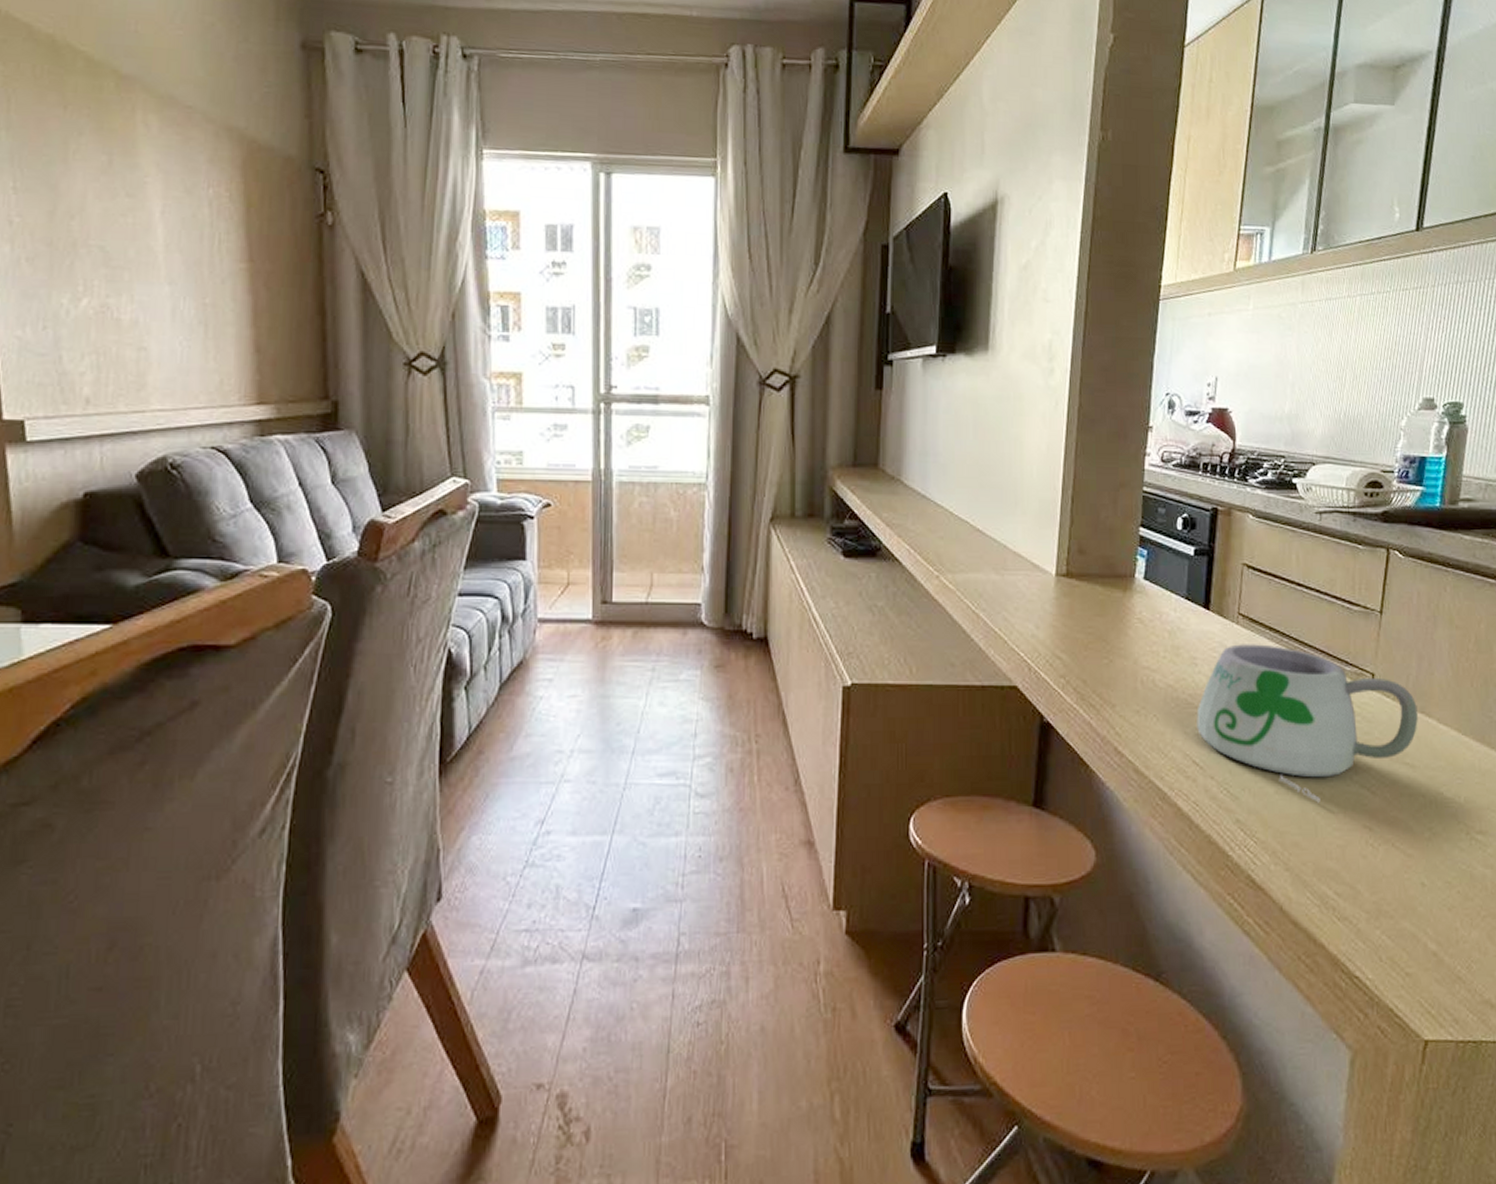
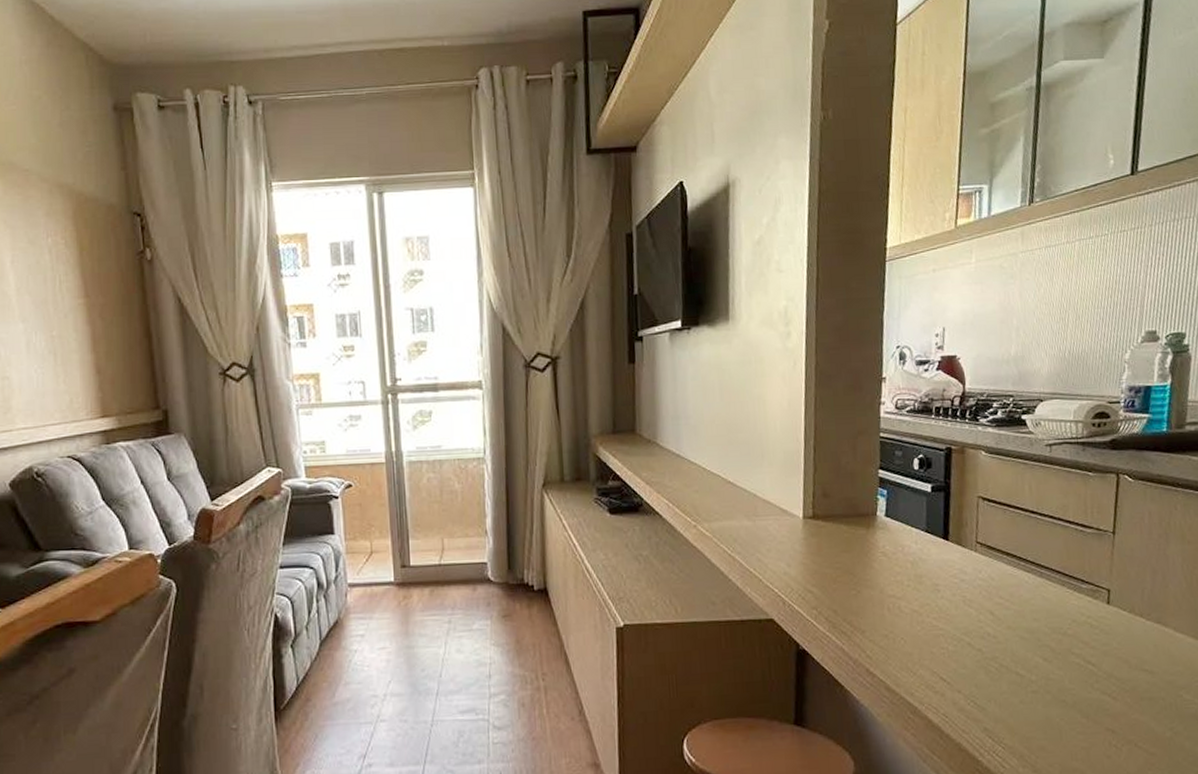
mug: present [1196,644,1418,803] -> none [941,568,1155,710]

